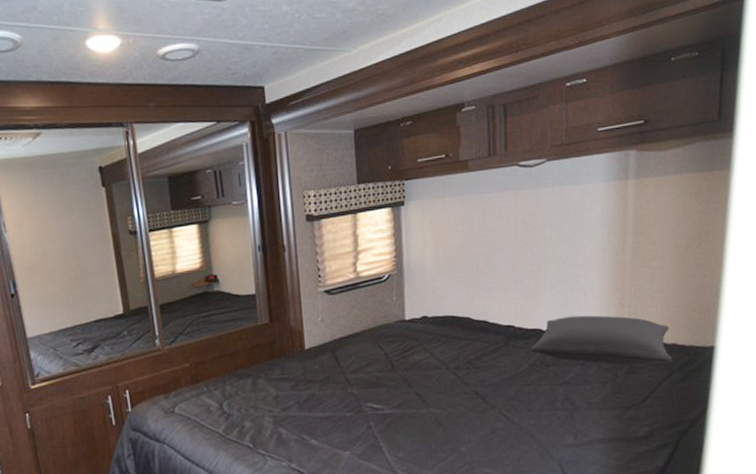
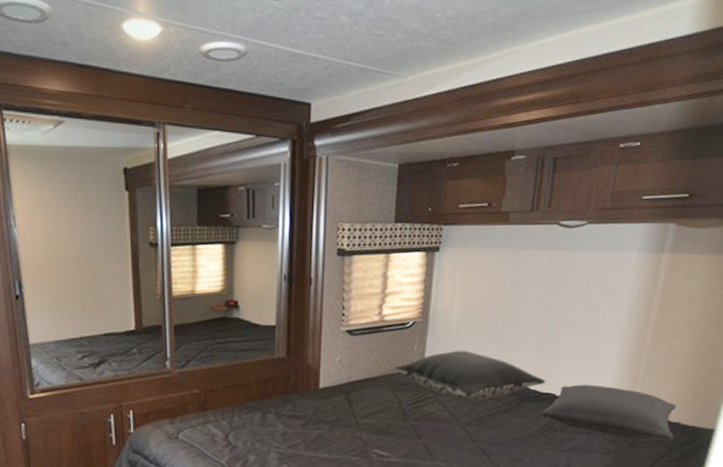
pillow: none [376,296,530,347] -> present [394,350,546,402]

